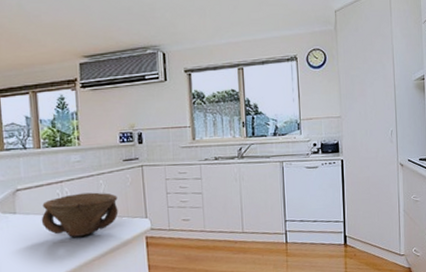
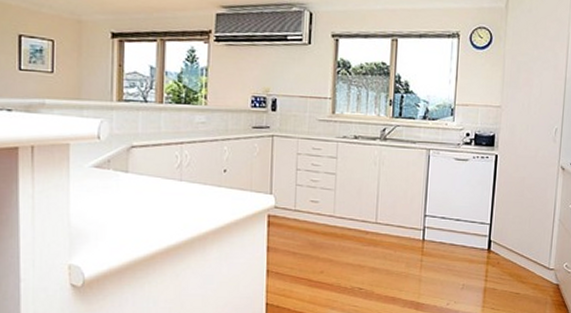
bowl: present [41,192,119,237] -> none [155,158,242,206]

